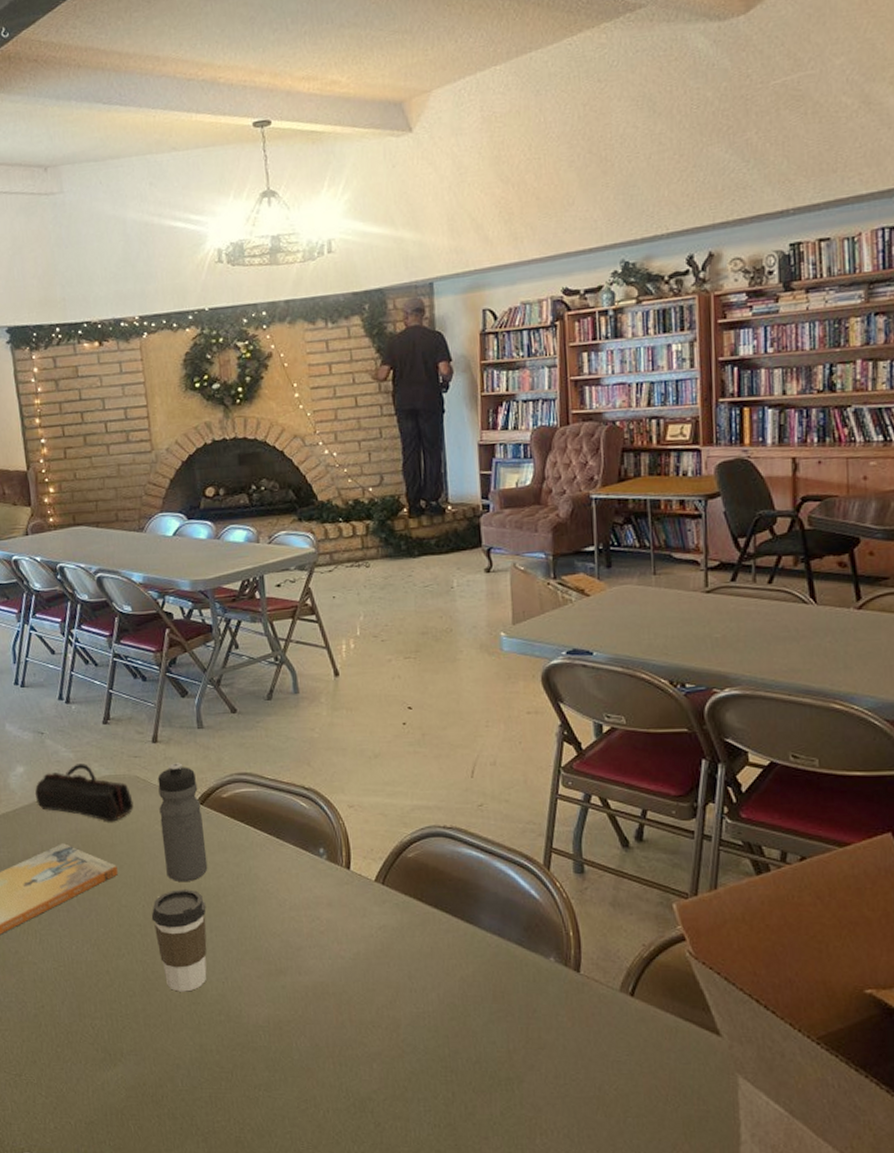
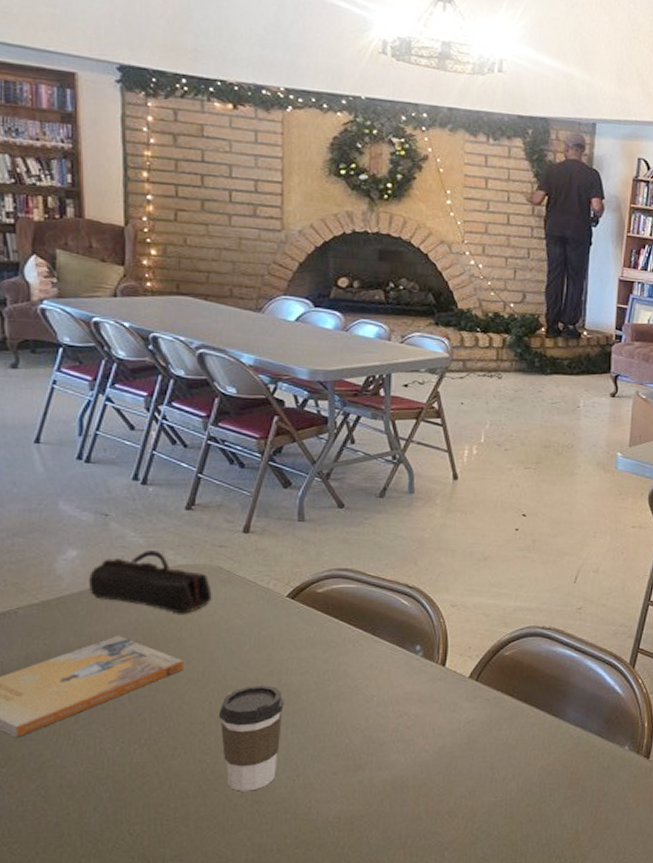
water bottle: present [157,763,208,883] -> none [242,555,292,679]

